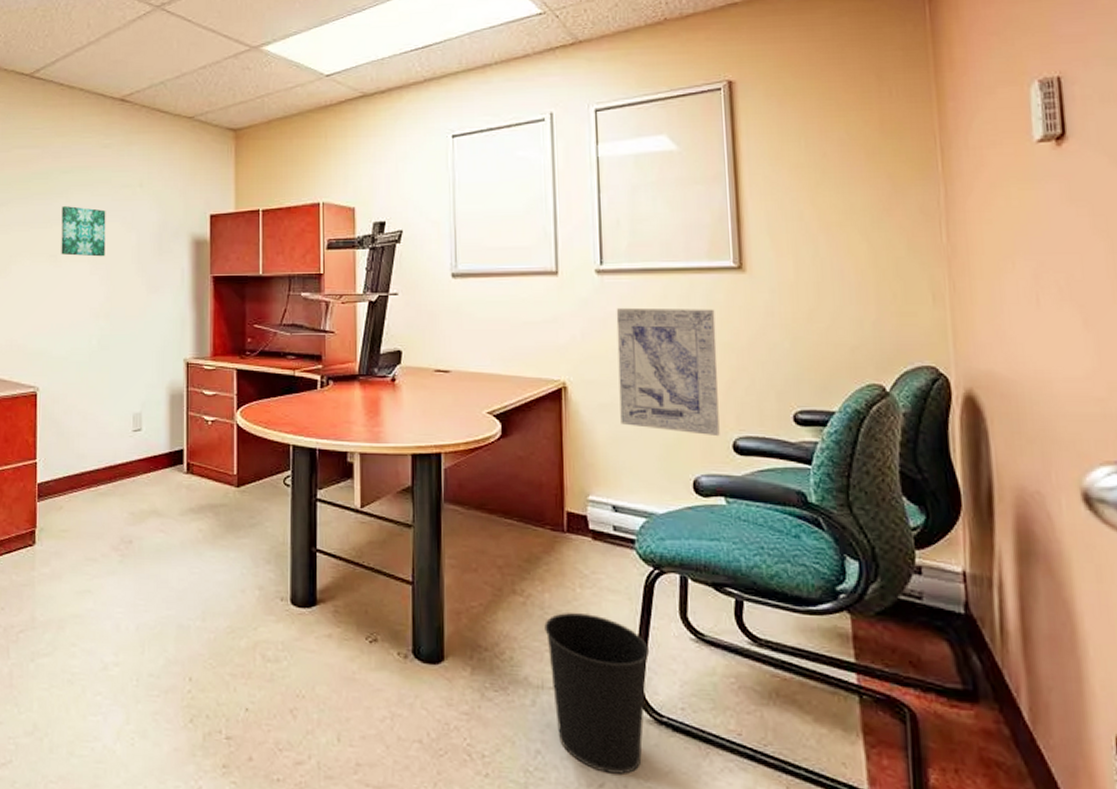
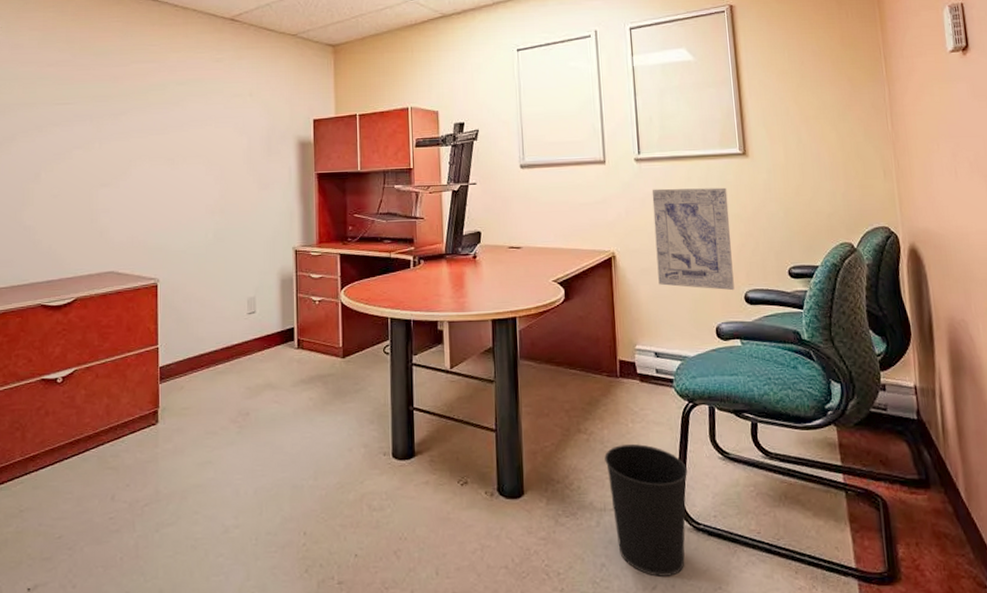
wall art: present [61,206,106,257] -> none [178,114,219,159]

